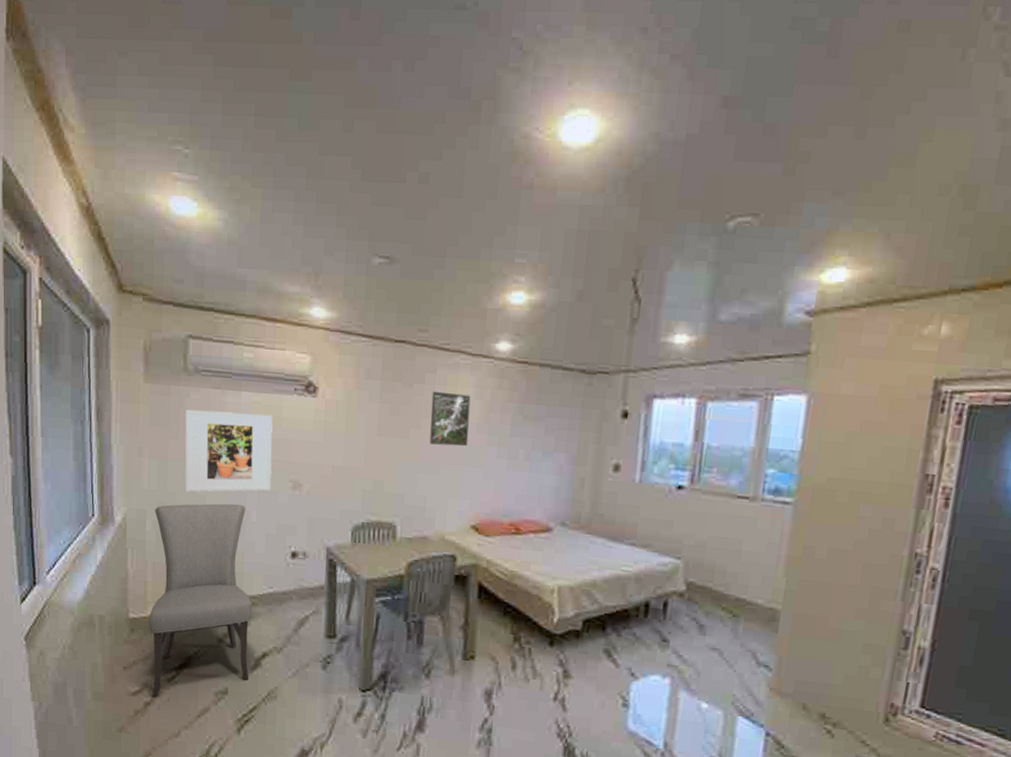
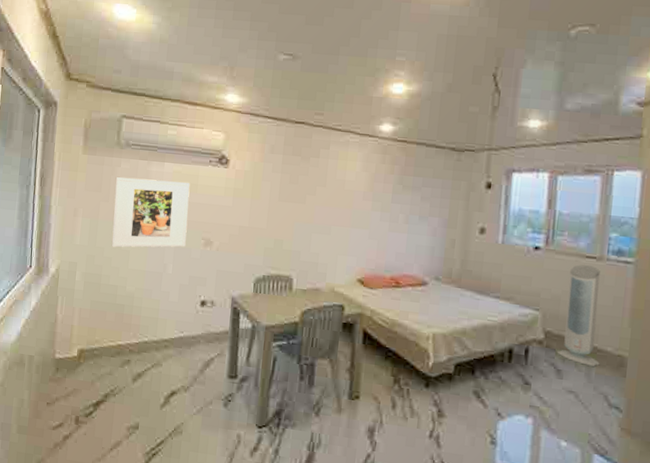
chair: present [148,503,253,697] -> none [70,257,165,431]
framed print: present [429,391,471,446] -> none [323,164,358,211]
air purifier: none [700,506,753,621] -> present [557,264,600,366]

